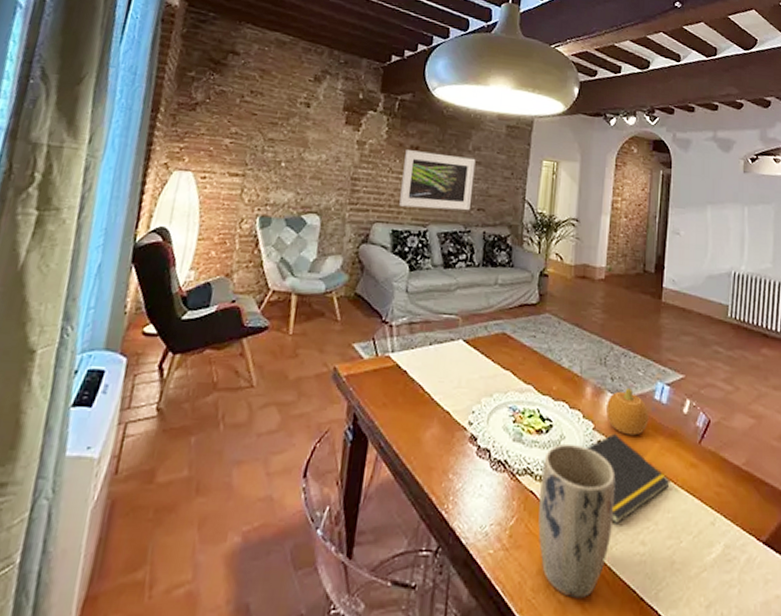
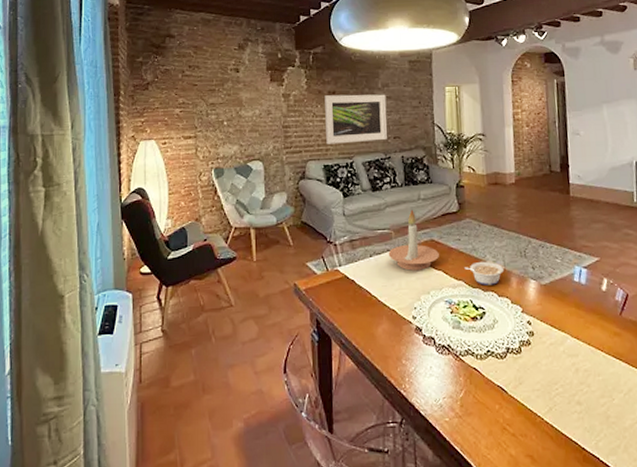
candle holder: none [451,295,510,368] -> present [388,209,439,271]
legume: none [535,364,579,394] -> present [463,261,503,285]
plant pot: present [538,443,616,599] -> none [481,326,550,452]
notepad: present [585,433,670,524] -> none [517,313,597,389]
fruit: present [606,388,649,436] -> none [531,274,571,314]

